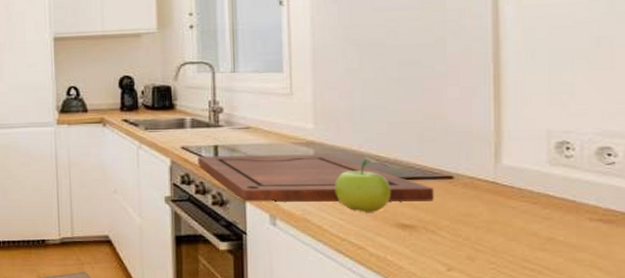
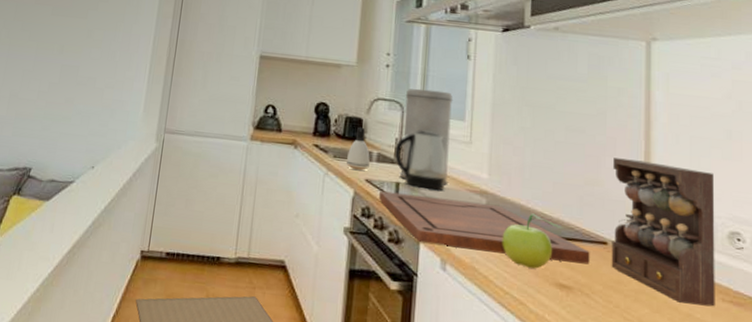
soap dispenser: none [158,95,184,140] -> present [346,127,370,171]
kettle: none [209,88,268,149] -> present [394,130,448,190]
canister: none [214,44,270,142] -> present [399,88,453,185]
spice rack: none [457,85,581,228] -> present [611,158,715,307]

